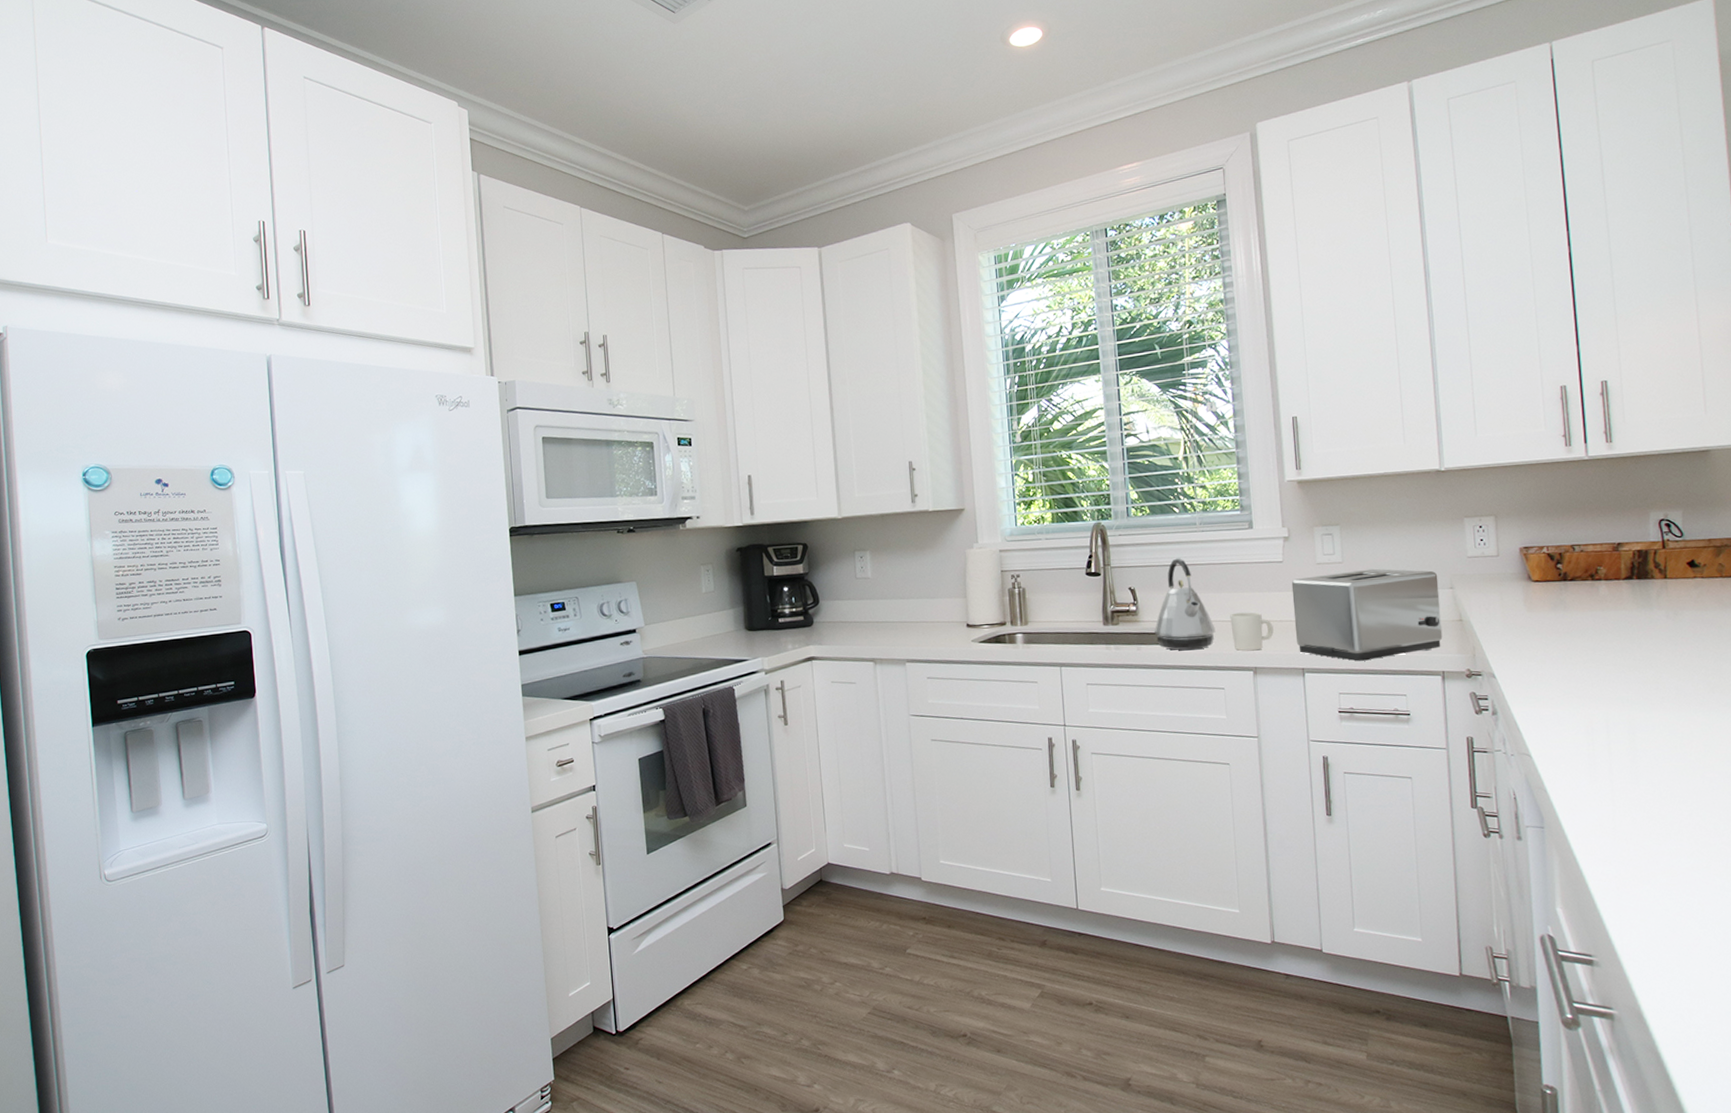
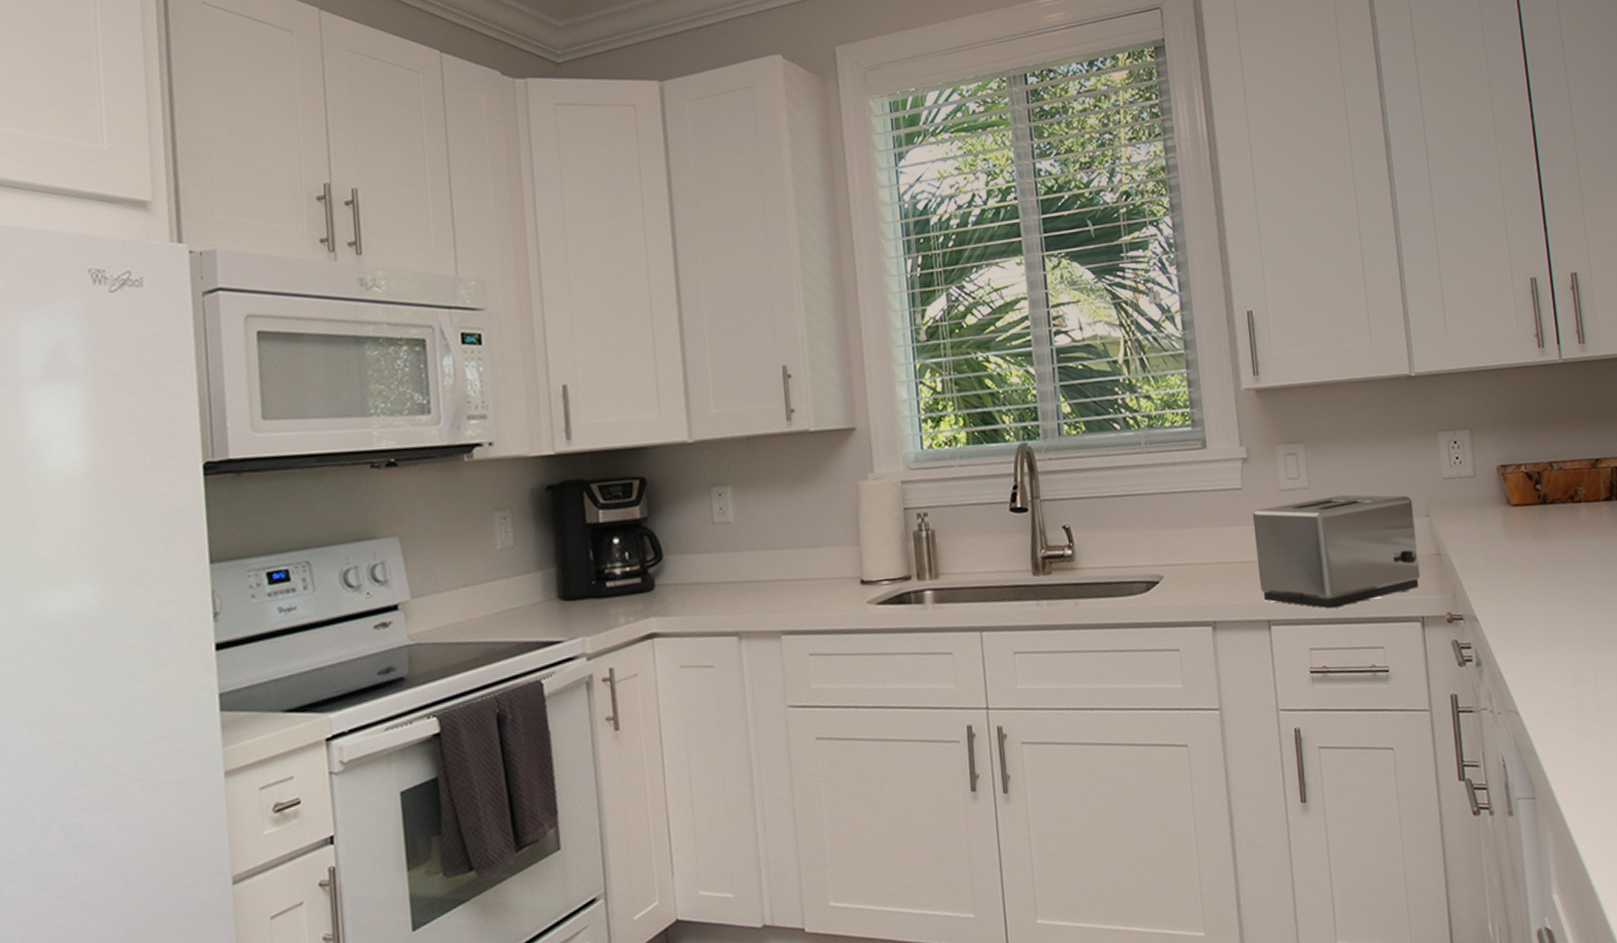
kettle: present [1154,558,1216,651] -> none [1094,487,1167,604]
mug: present [1230,612,1274,651] -> none [1183,552,1234,602]

